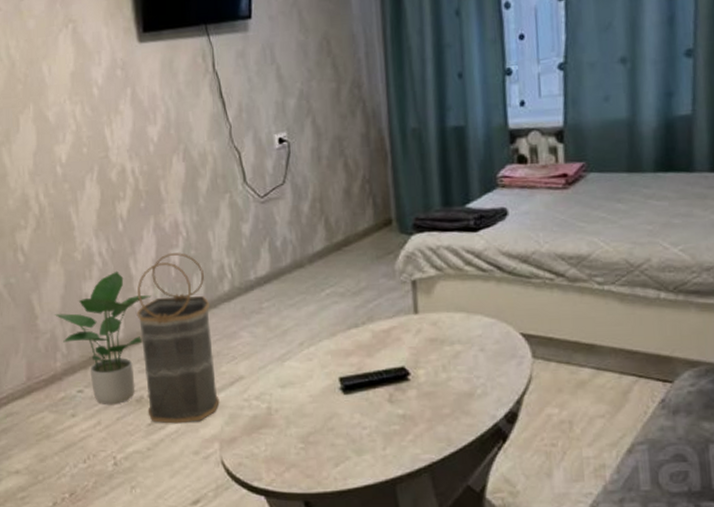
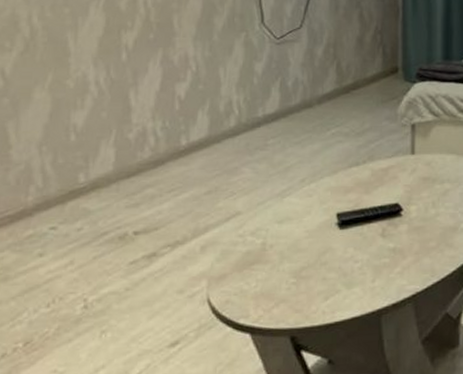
potted plant: present [55,270,152,404] -> none [33,101,150,242]
basket: present [136,252,220,424] -> none [131,85,214,262]

